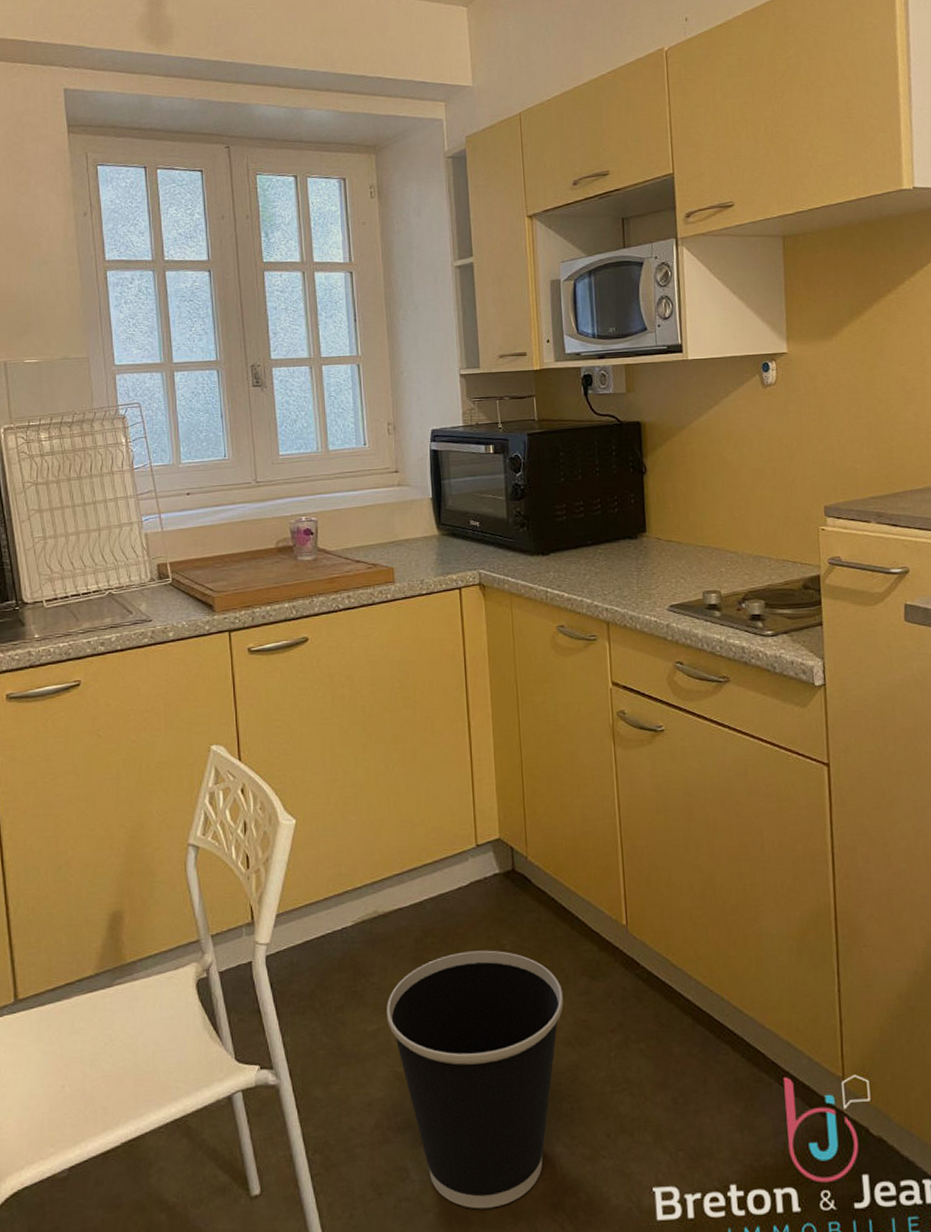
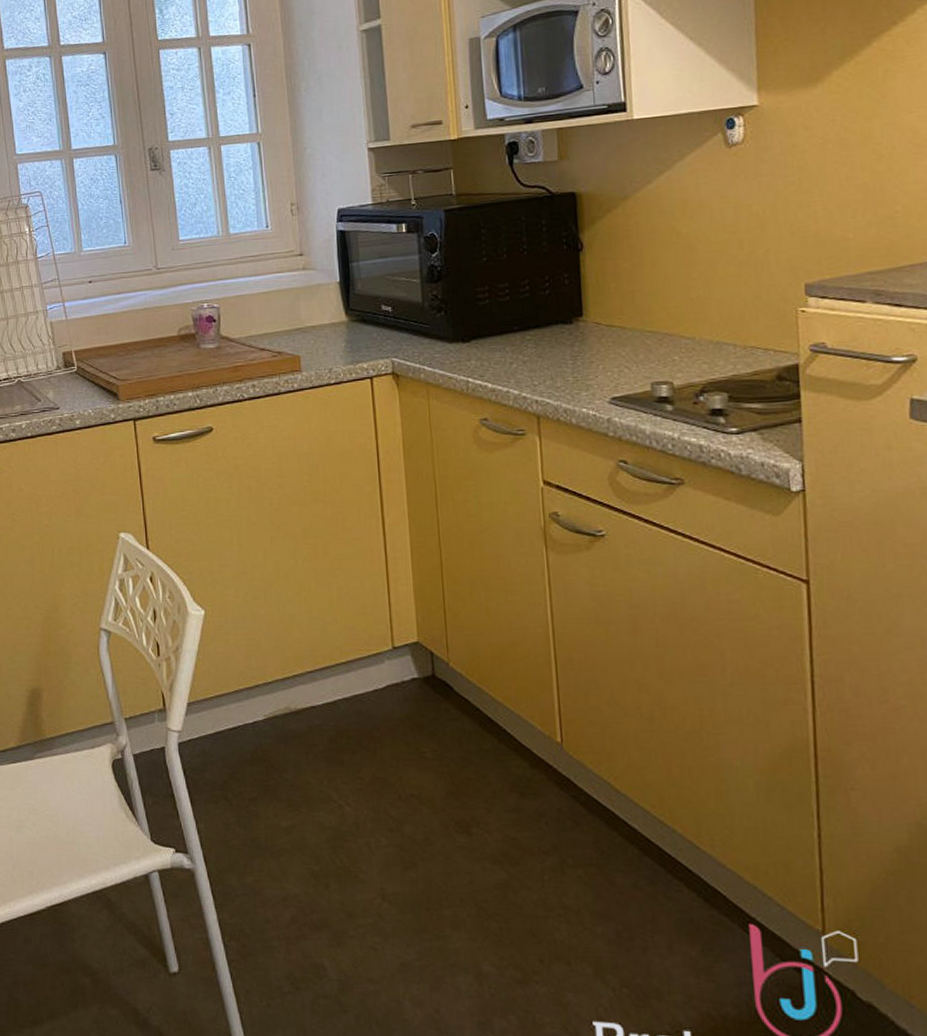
wastebasket: present [387,950,564,1209] -> none [301,756,490,1018]

